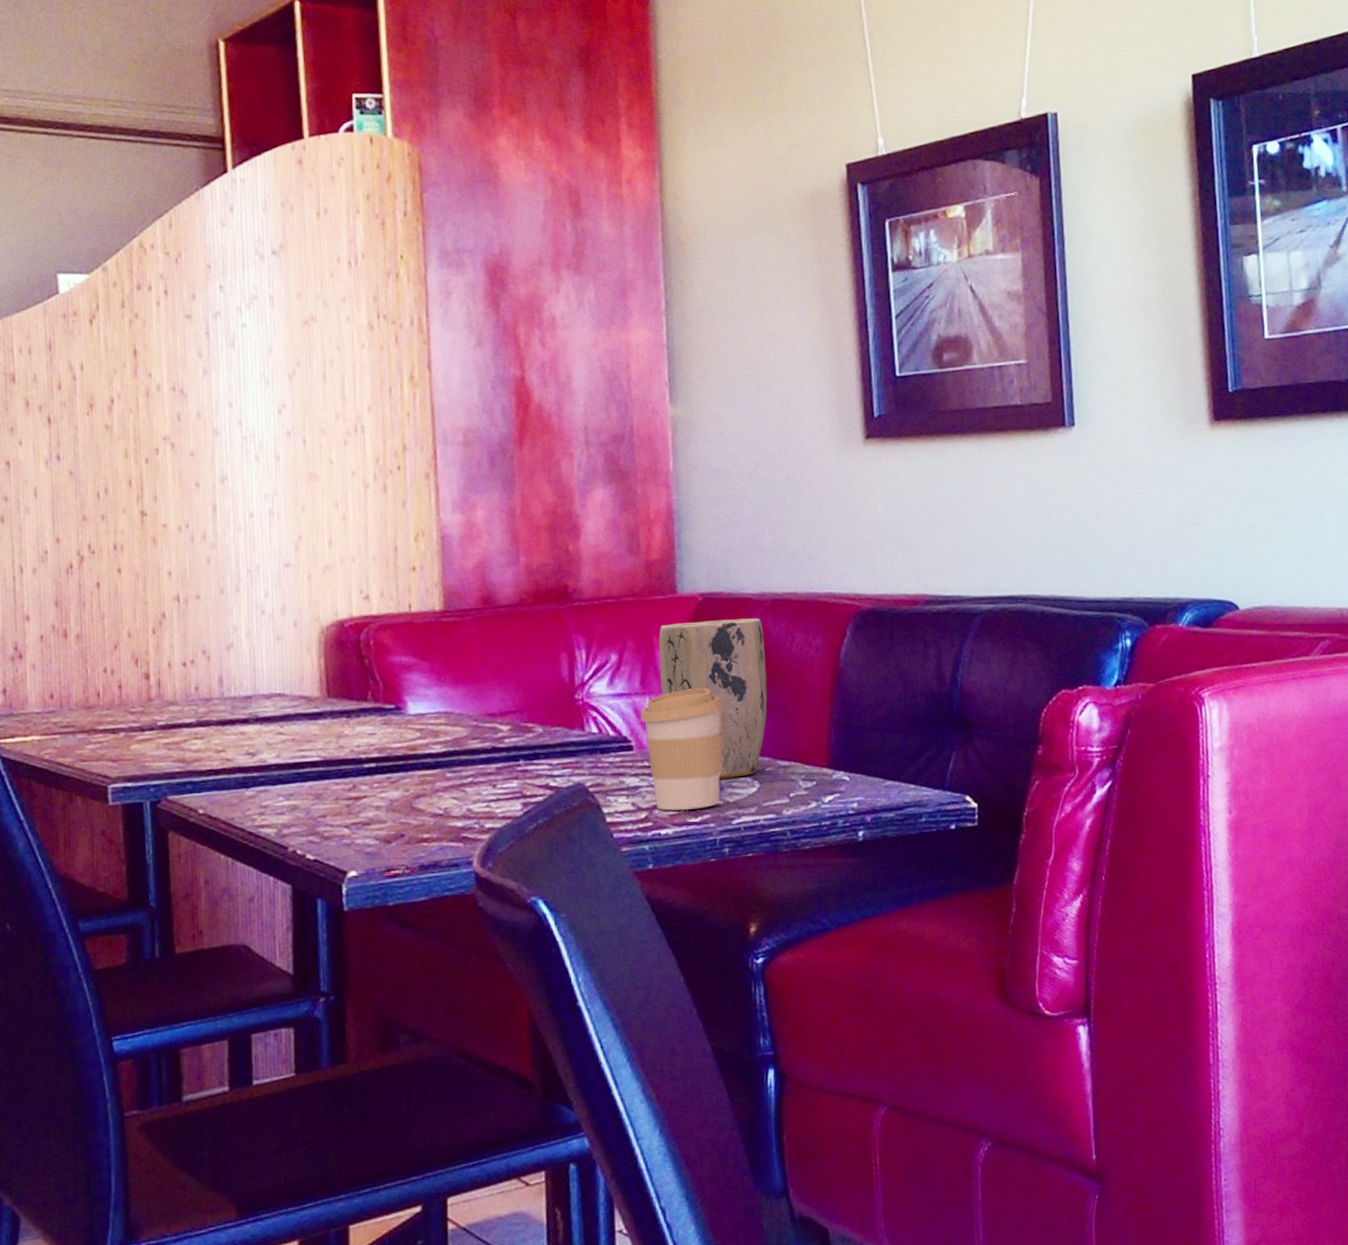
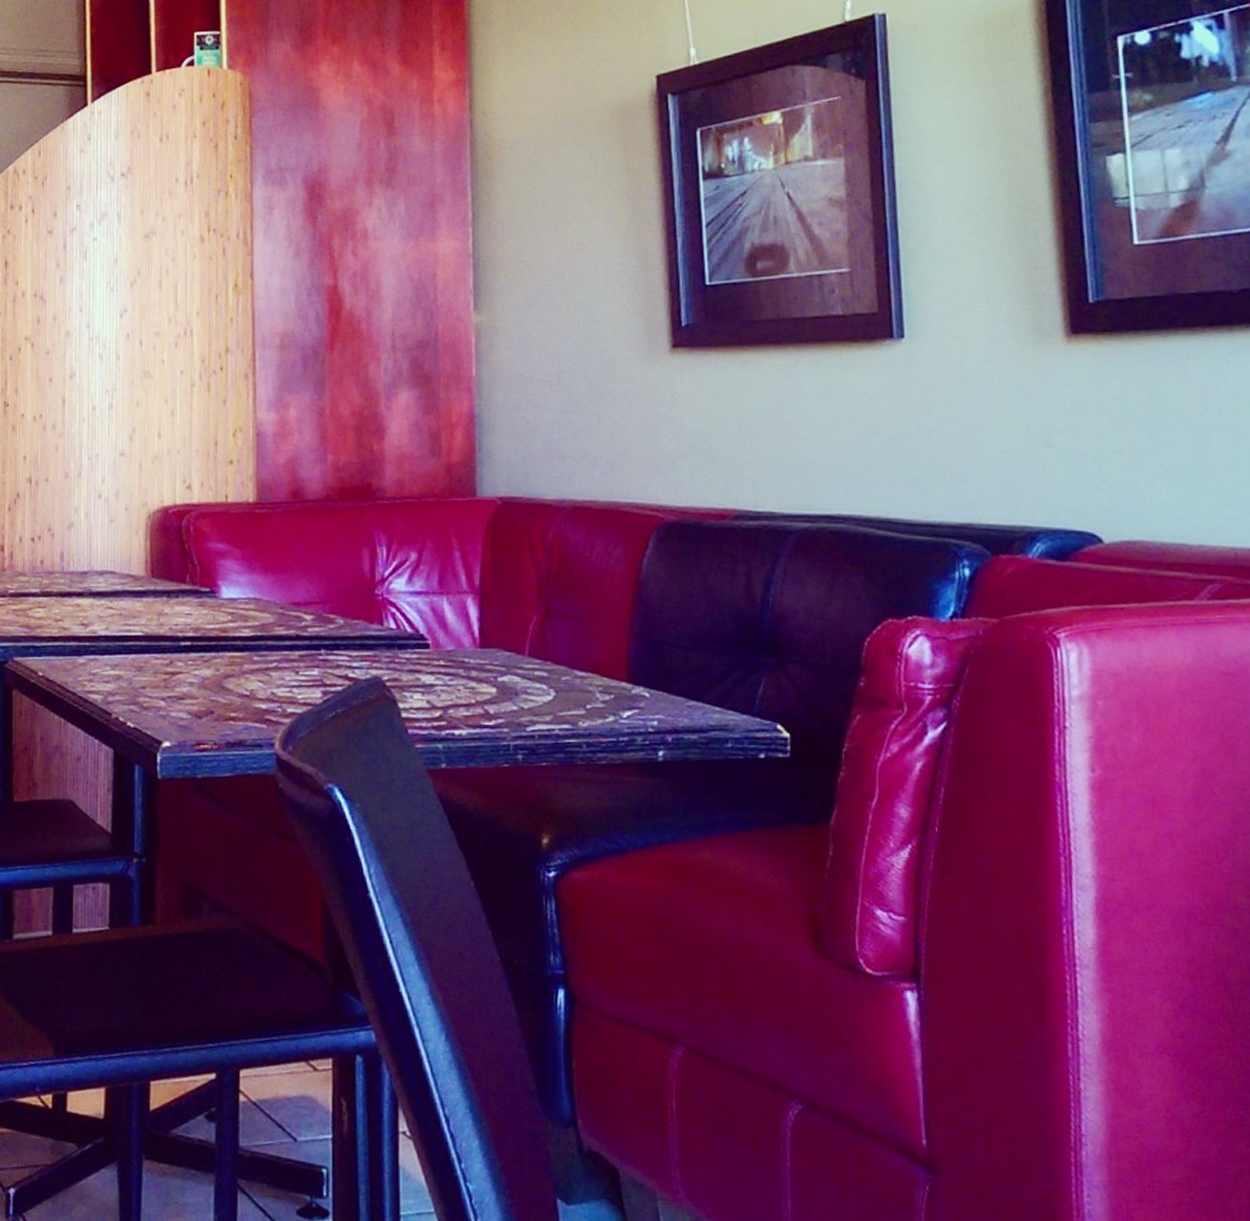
coffee cup: present [640,688,723,811] -> none [437,592,520,712]
plant pot: present [658,618,767,779] -> none [457,524,565,684]

